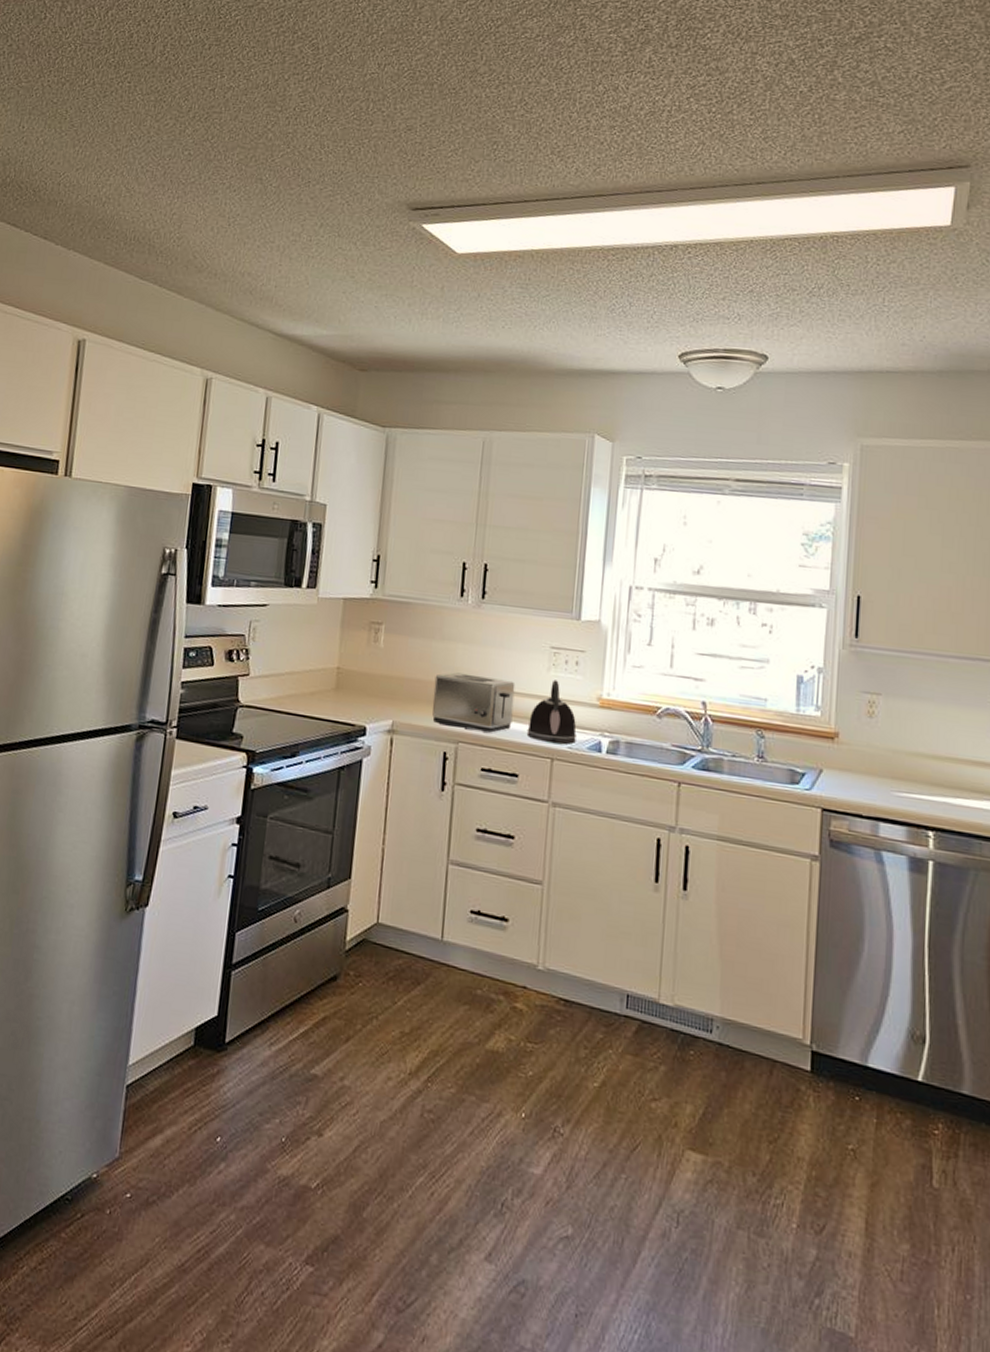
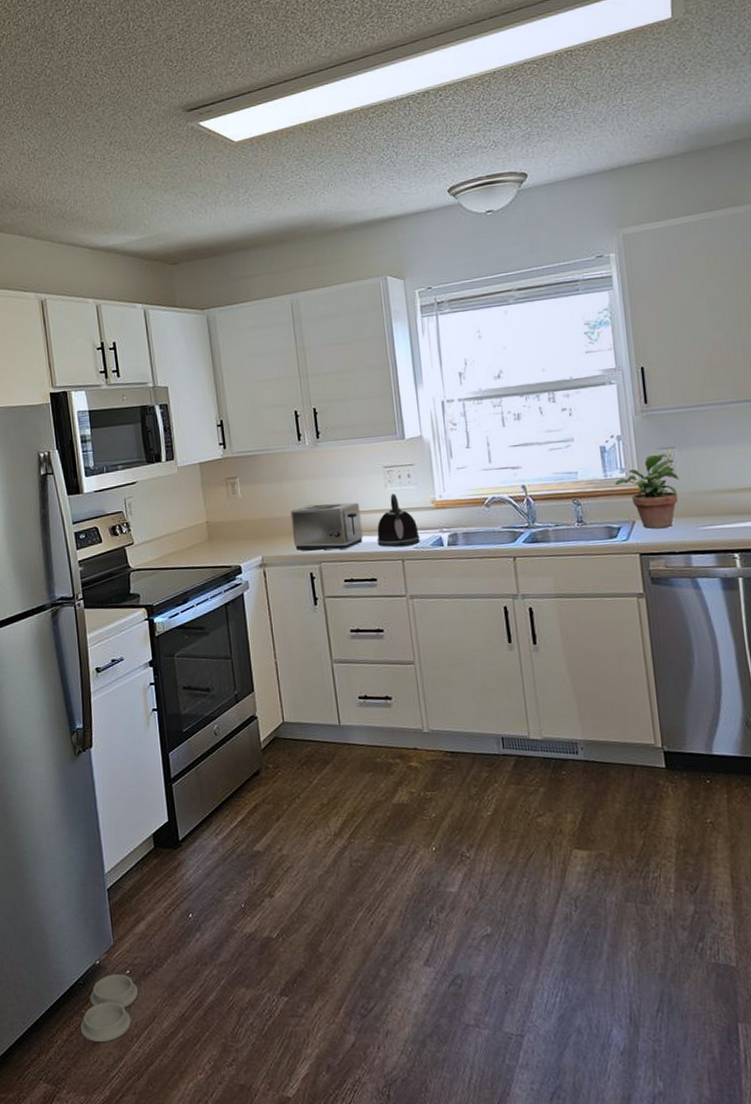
pet bowl: none [53,1194,136,1281] -> present [80,974,139,1043]
potted plant: none [807,696,880,785] -> present [615,453,679,529]

